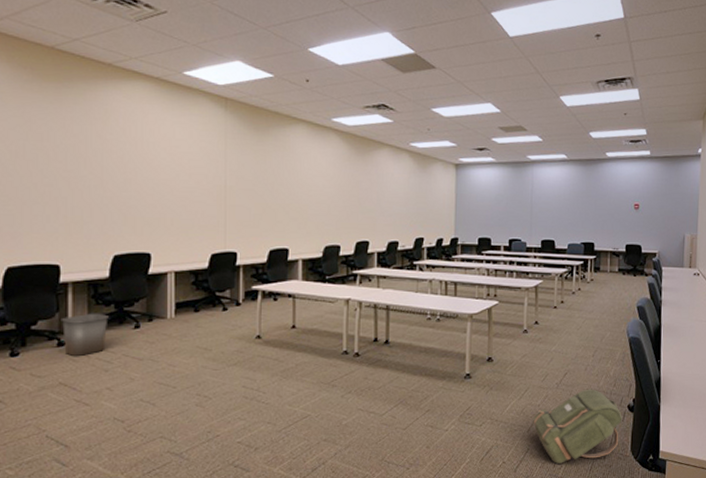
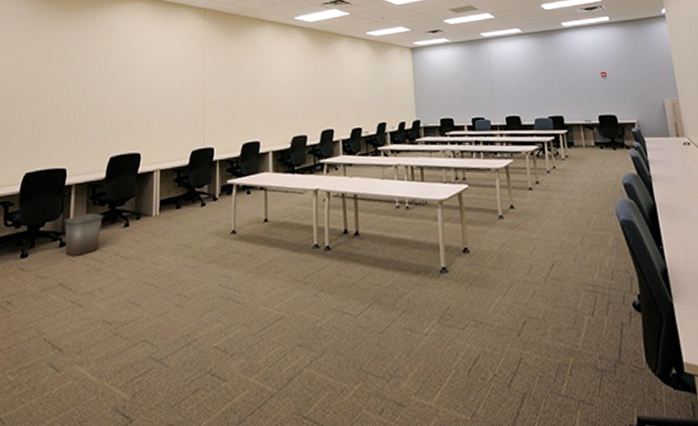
backpack: present [533,389,622,464] -> none [522,283,629,378]

